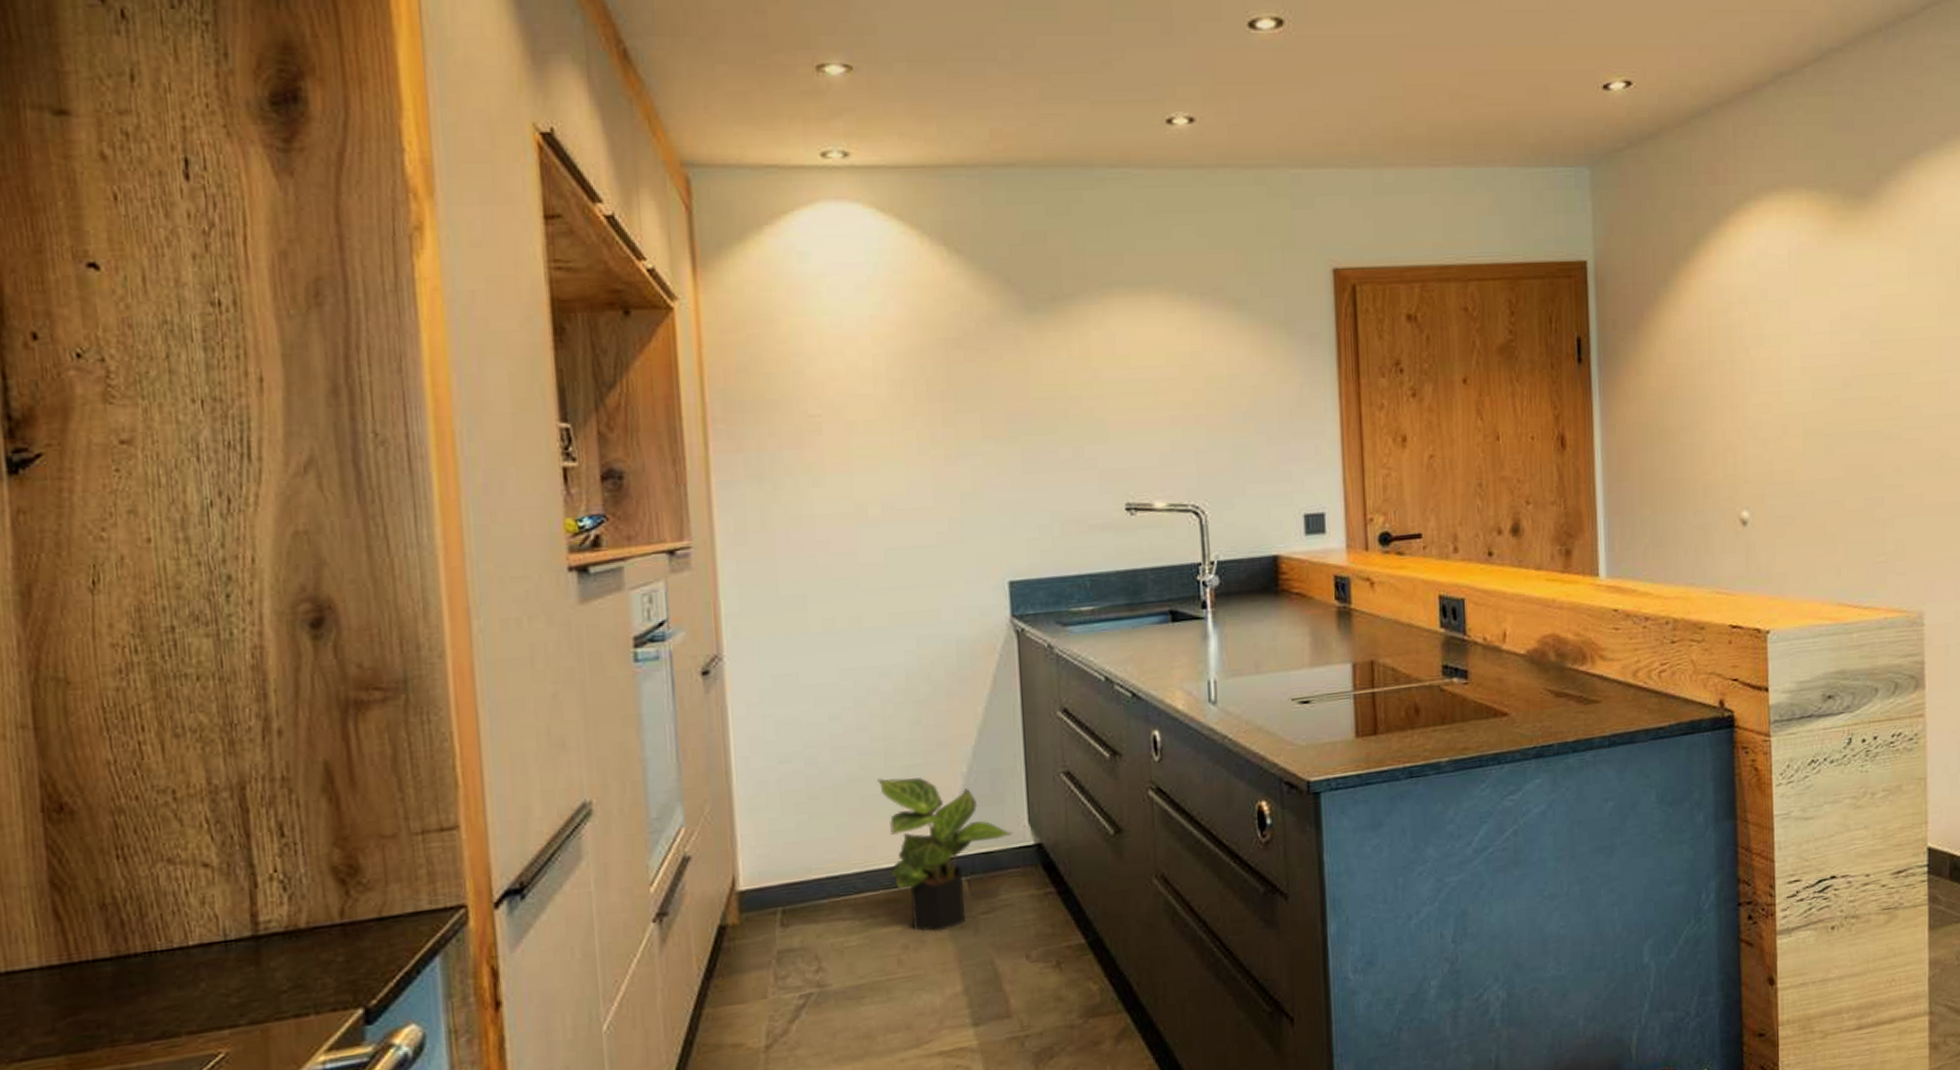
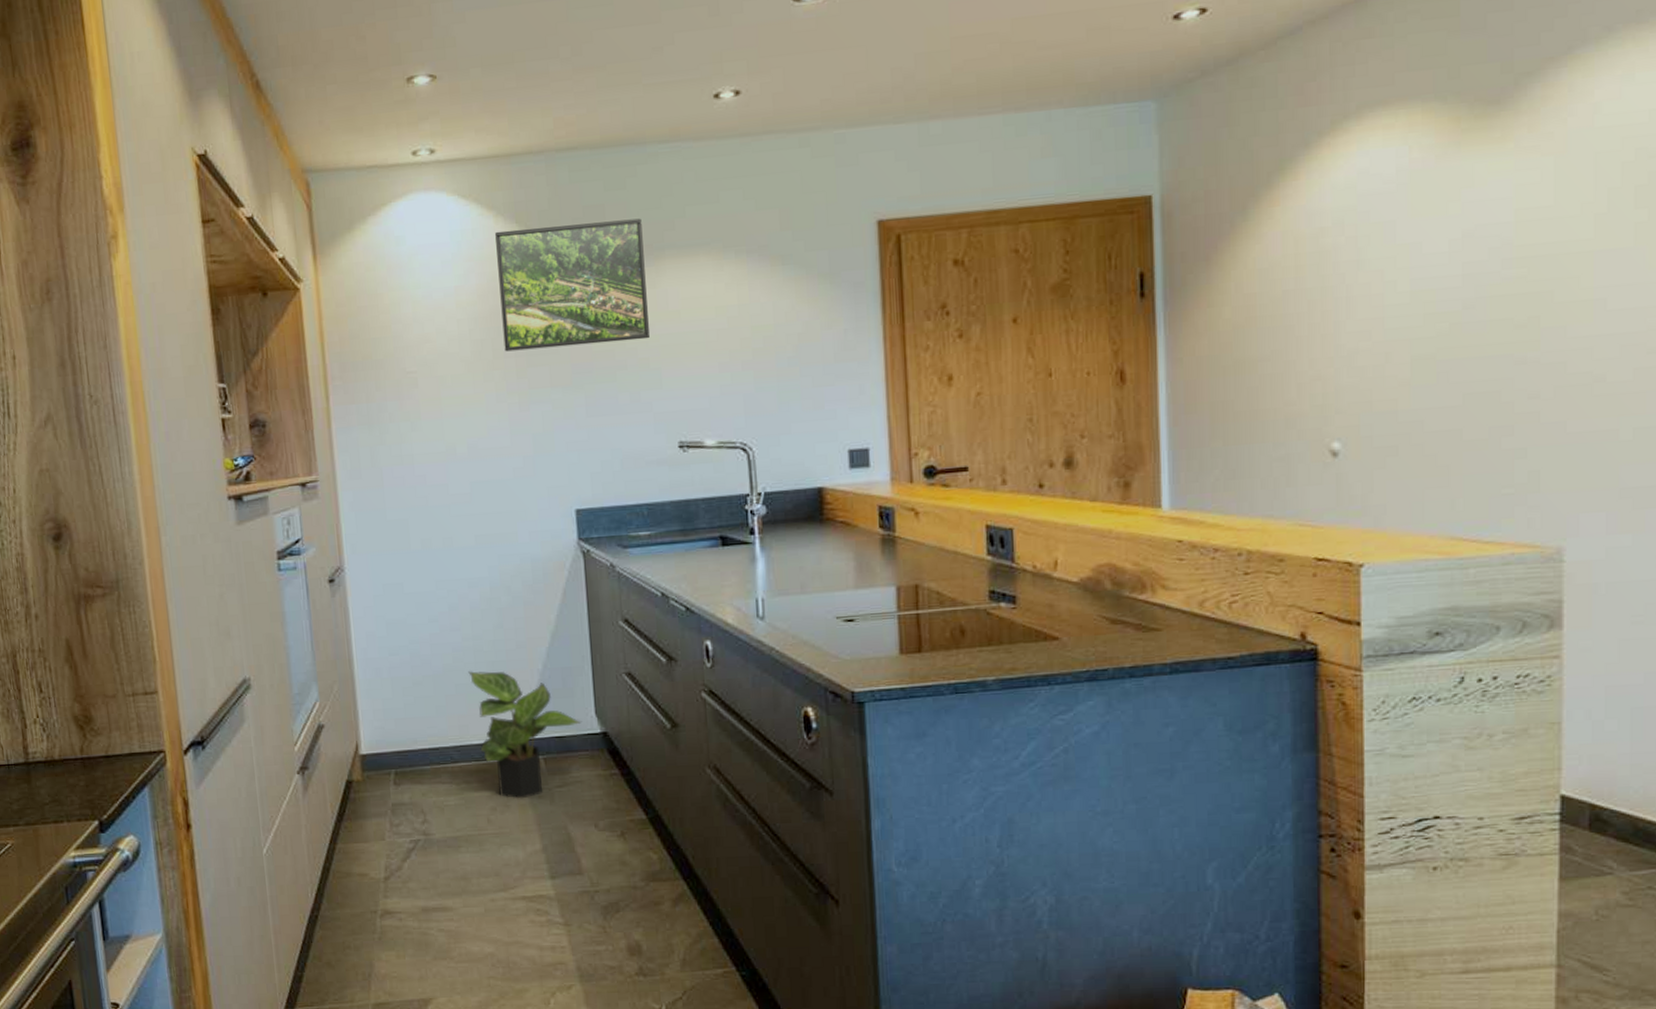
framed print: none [920,249,1095,395] -> present [495,218,650,352]

